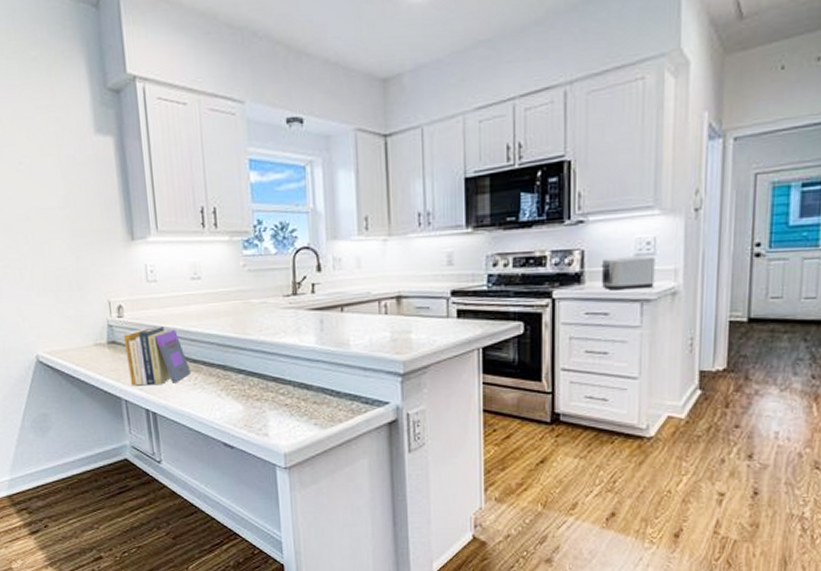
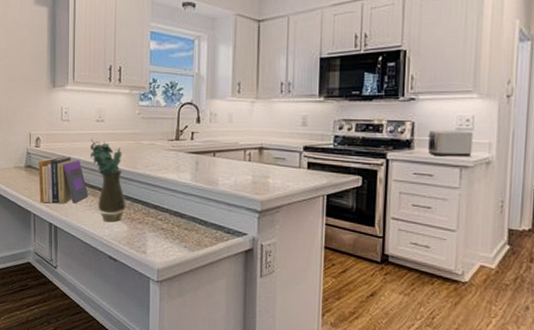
vase: none [186,301,239,403] -> present [90,139,126,223]

